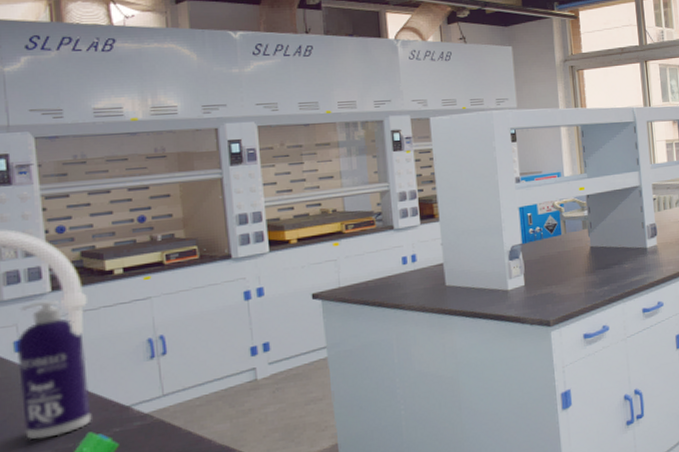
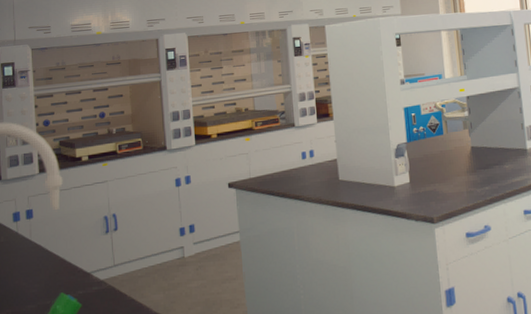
spray bottle: present [17,300,92,440] -> none [15,180,64,295]

